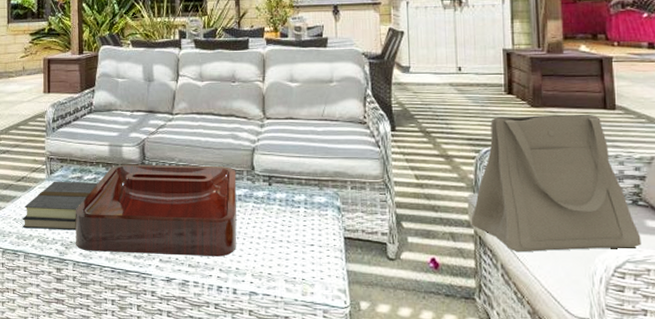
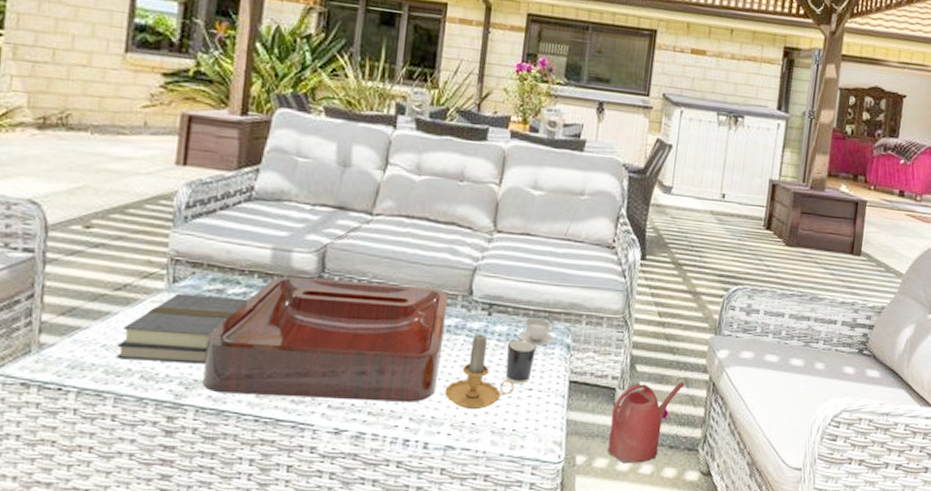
candle: none [243,200,298,263] -> present [444,333,515,410]
mug: none [287,204,312,241] -> present [505,339,536,384]
teacup: none [295,186,326,209] -> present [518,318,555,346]
watering can: none [386,236,452,310] -> present [607,382,685,464]
tote bag: present [470,115,642,253] -> none [707,253,860,401]

